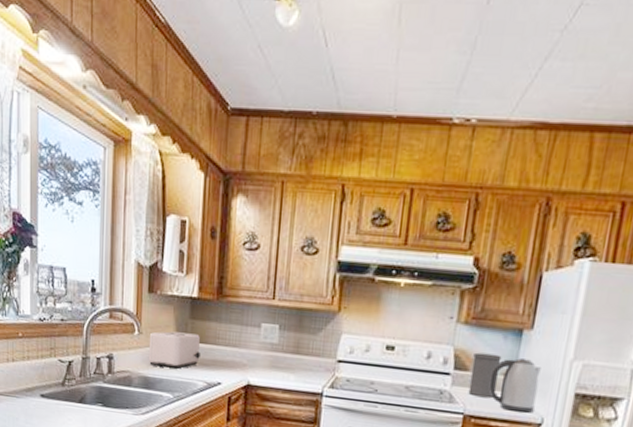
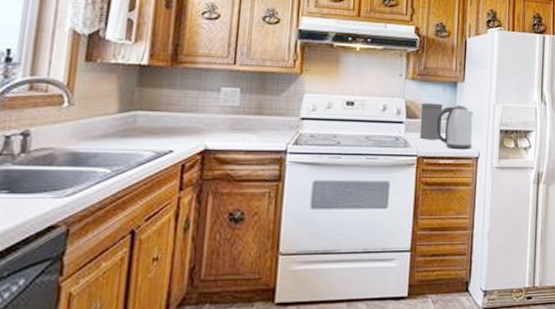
toaster: present [148,331,200,369] -> none [79,101,149,140]

